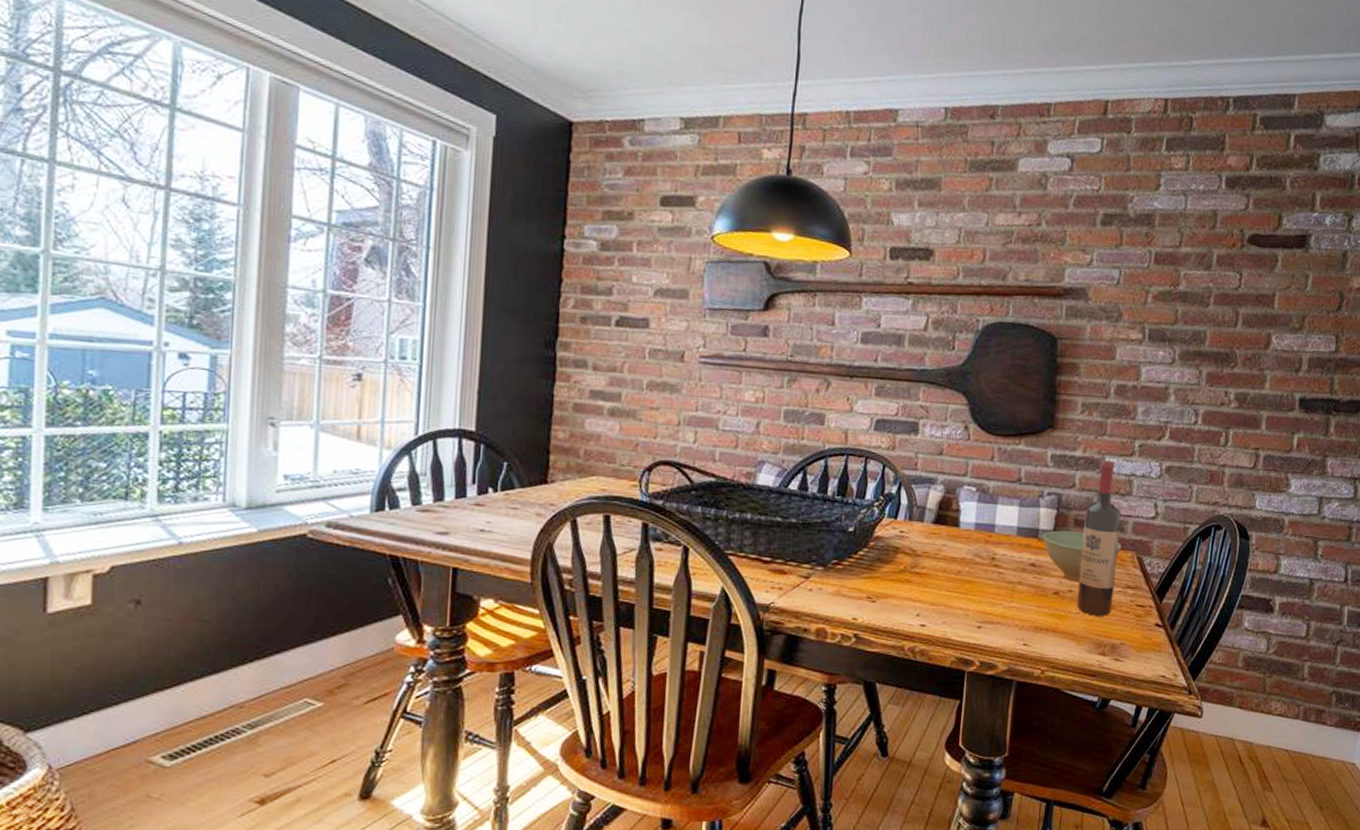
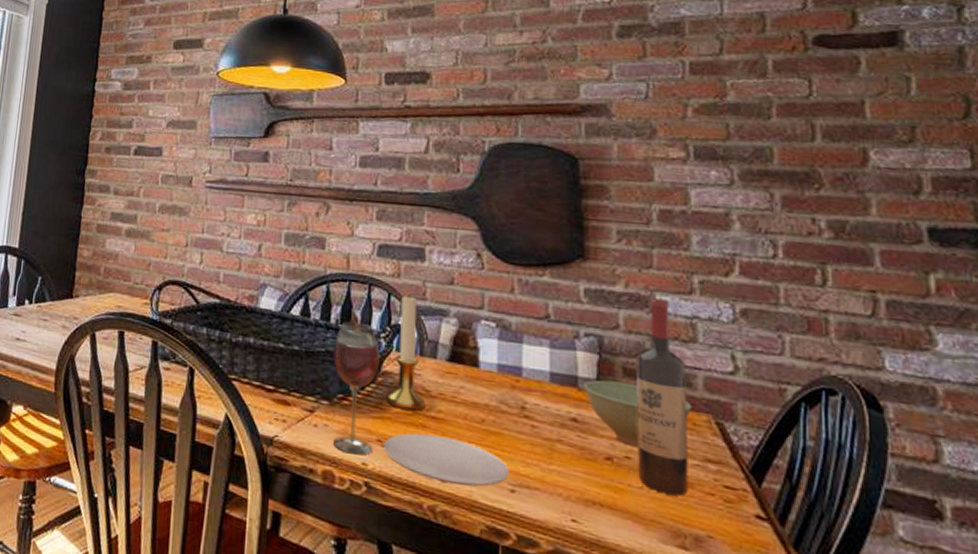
wineglass: none [827,493,873,612] -> present [333,321,380,455]
plate: none [872,588,978,628] -> present [384,433,509,487]
candle holder: none [876,466,912,569] -> present [386,294,426,411]

